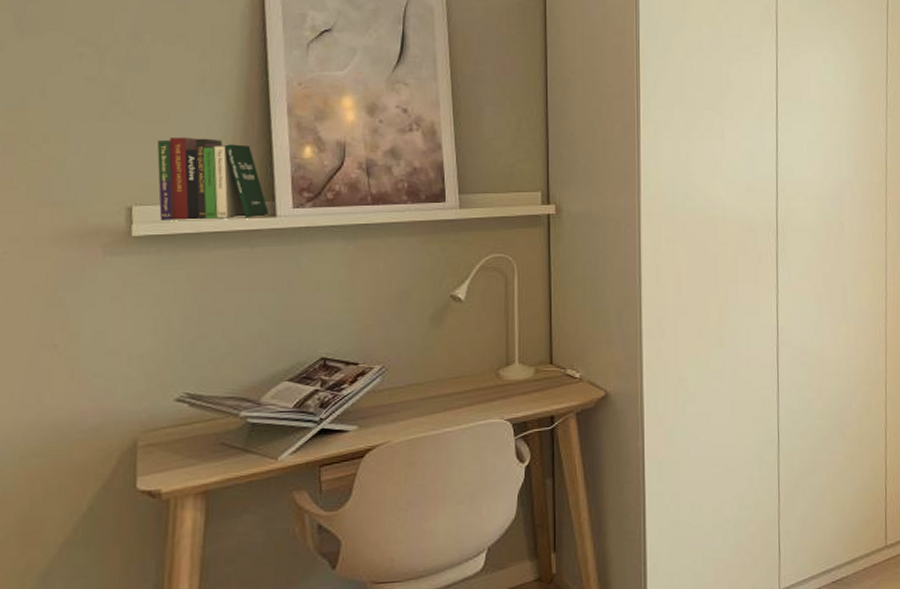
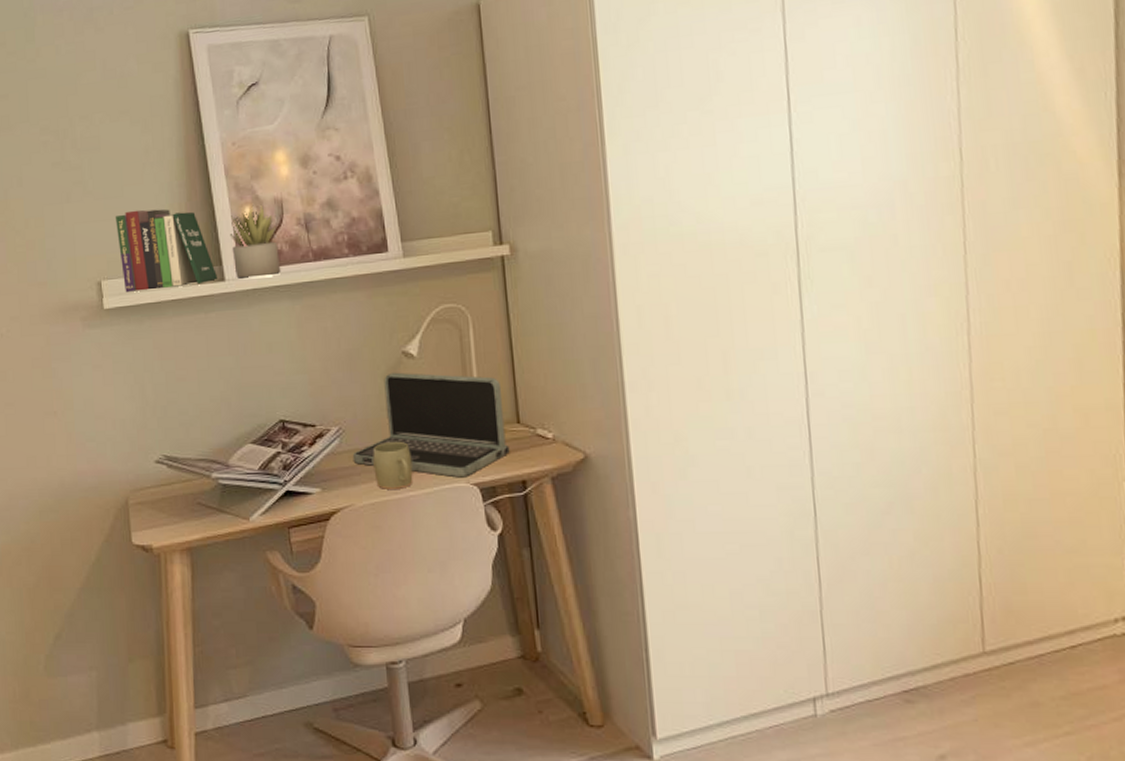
succulent plant: none [286,145,337,215] -> present [229,204,280,279]
laptop: none [393,314,542,414] -> present [352,372,510,478]
mug: none [413,379,451,426] -> present [373,441,413,489]

